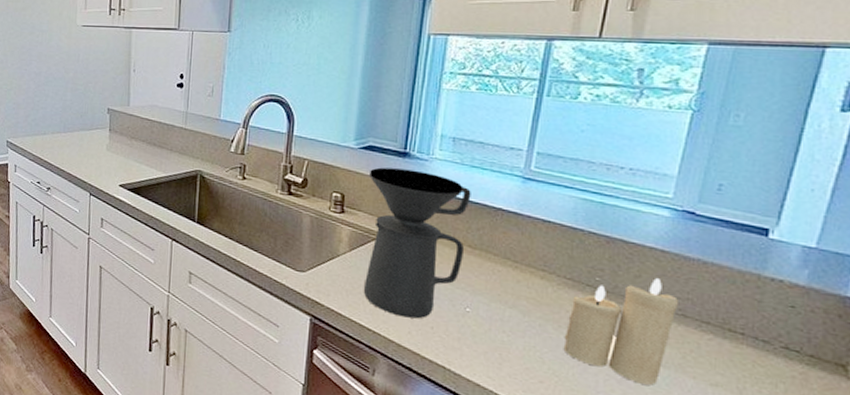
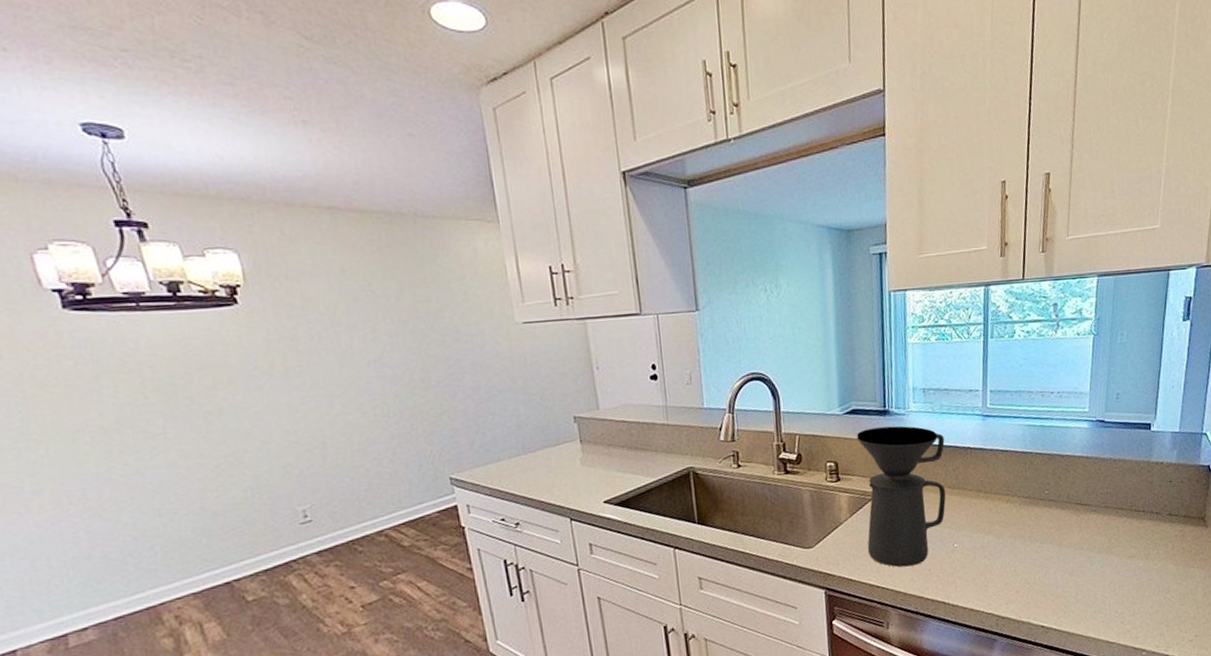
candle: present [563,278,678,386] -> none [1029,481,1102,572]

